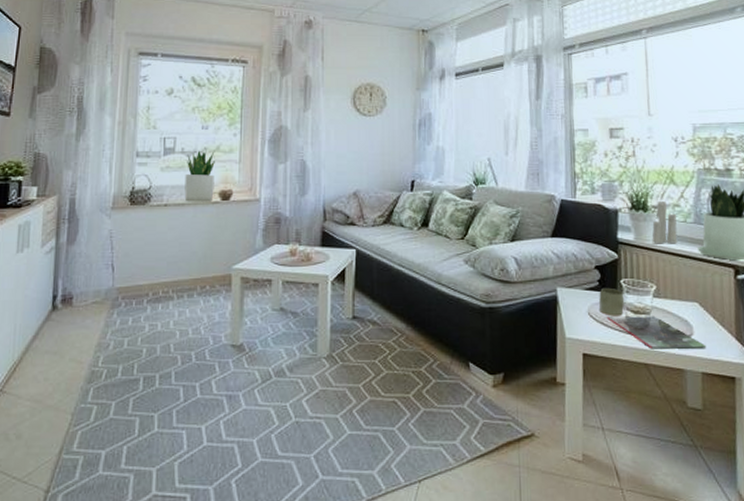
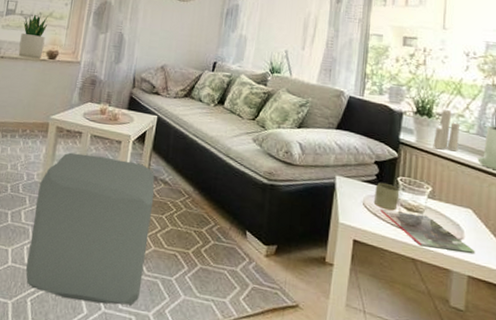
pouf: none [226,304,363,472] -> present [26,152,155,306]

